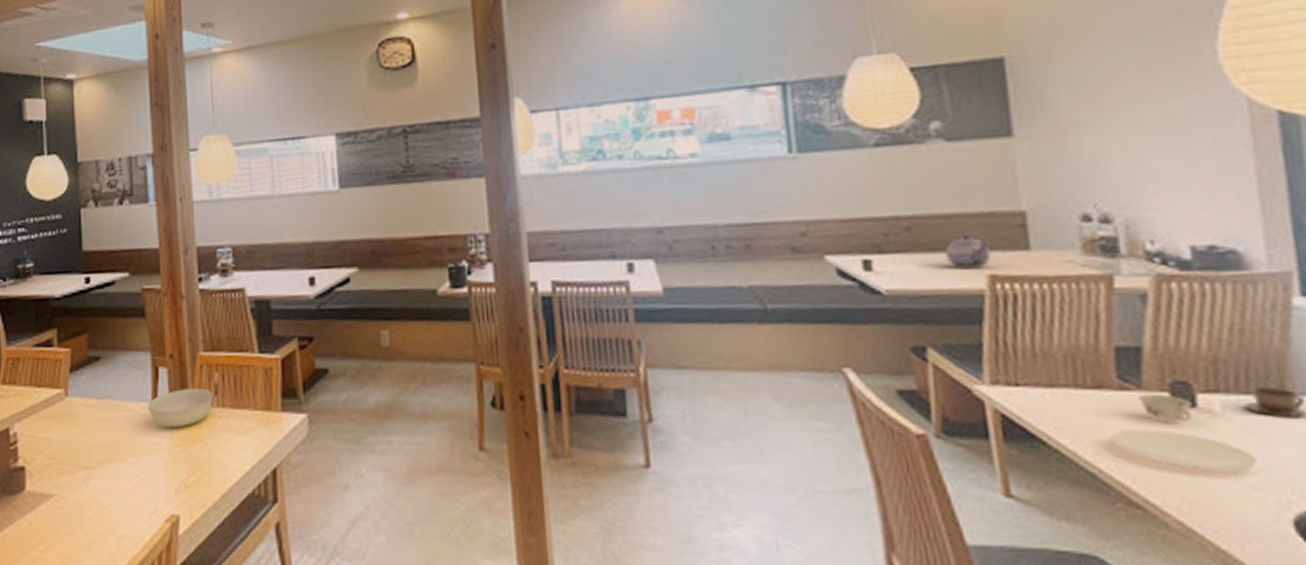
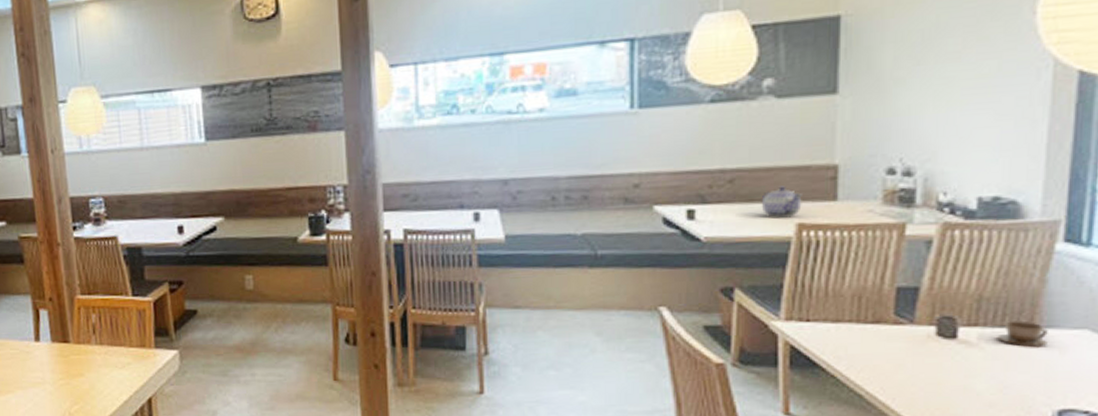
soup bowl: present [147,388,213,428] -> none [30,328,91,364]
plate: present [1110,429,1258,471] -> none [879,357,998,392]
teacup: present [1138,393,1193,424] -> none [909,327,954,353]

